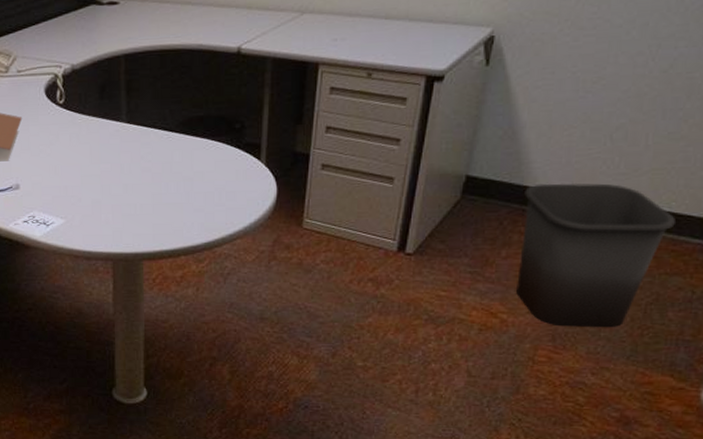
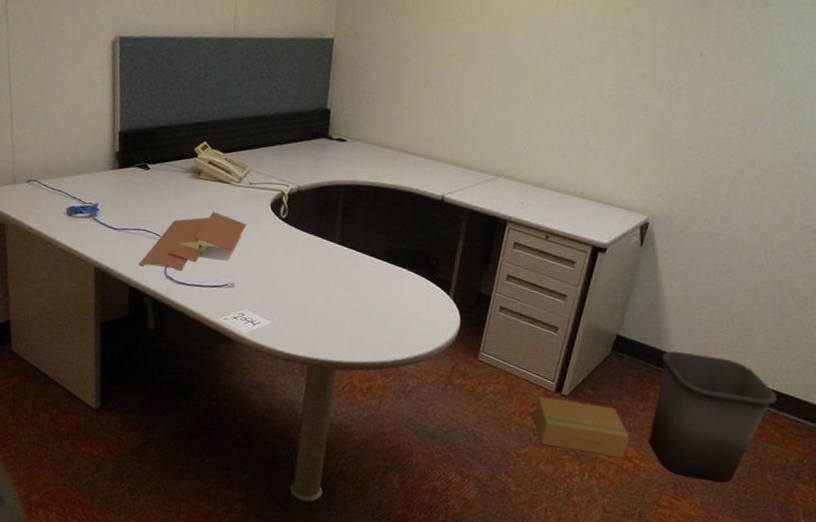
box: none [374,258,493,314] -> present [533,396,630,458]

